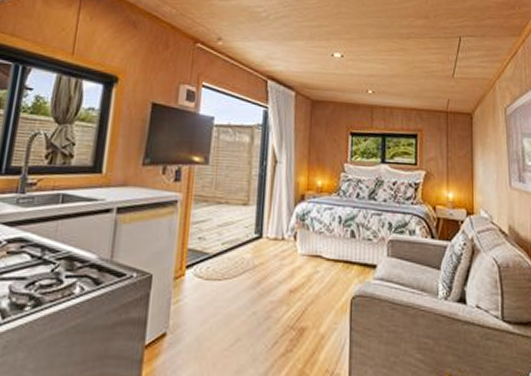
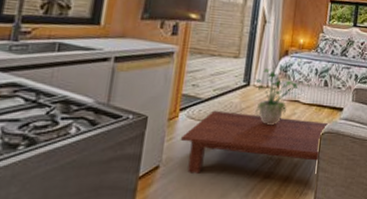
coffee table: none [187,268,359,344] -> present [180,110,328,174]
potted plant: none [265,213,337,285] -> present [253,66,313,125]

